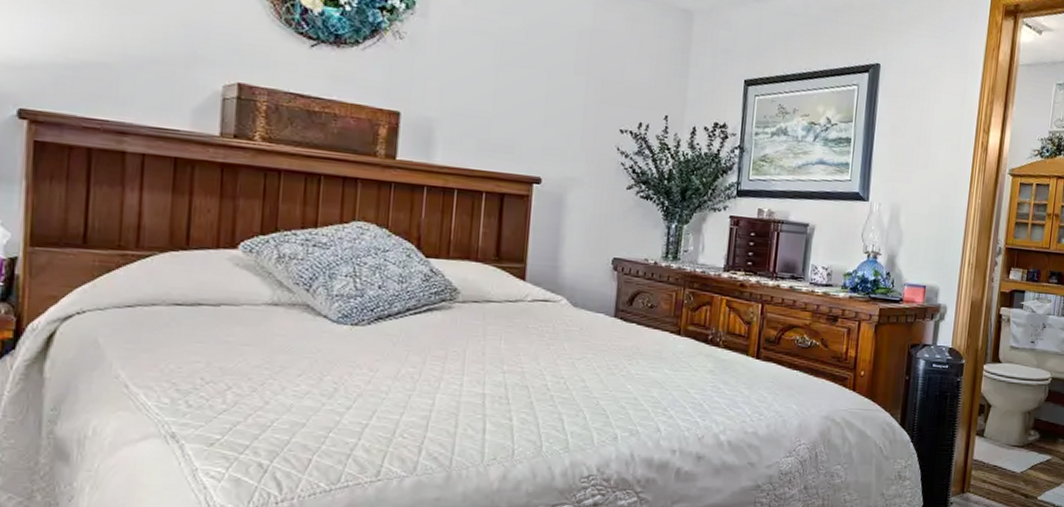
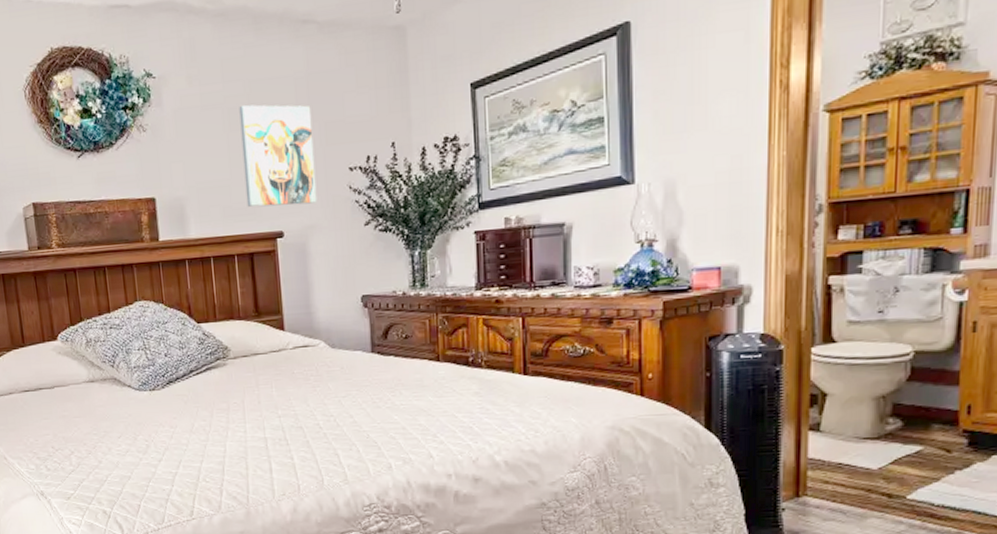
wall art: none [506,40,591,157] -> present [239,104,317,207]

